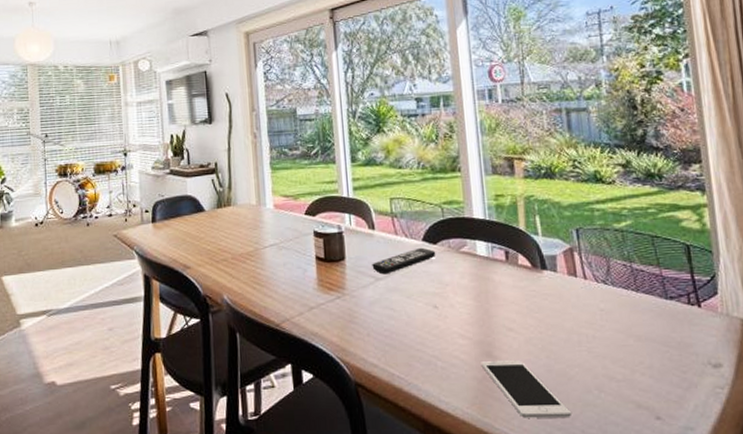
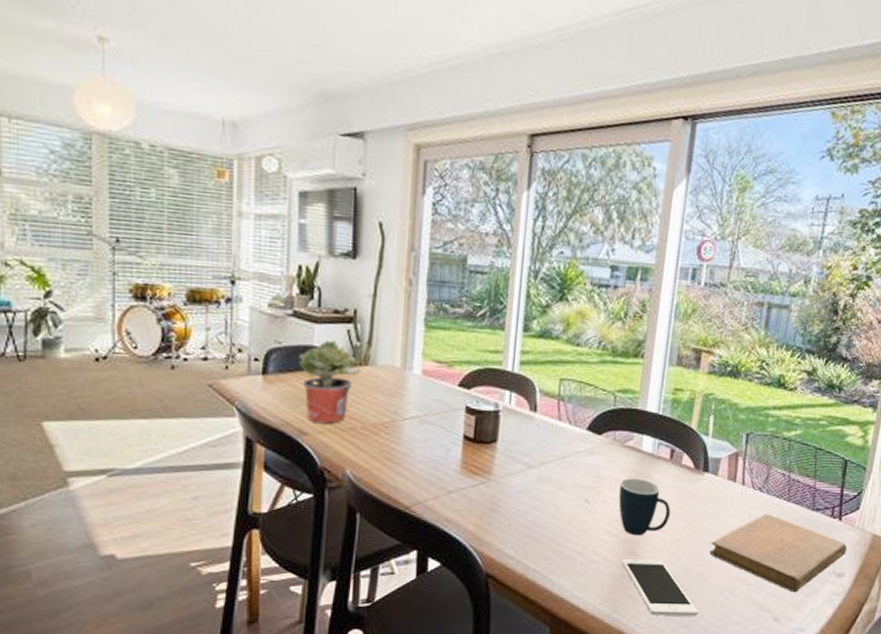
potted plant: none [177,189,225,258] -> present [298,340,361,424]
remote control: present [372,247,436,275] -> none [526,437,599,463]
mug: none [463,281,519,338] -> present [618,478,671,536]
notebook: none [566,305,718,388] -> present [709,513,848,593]

